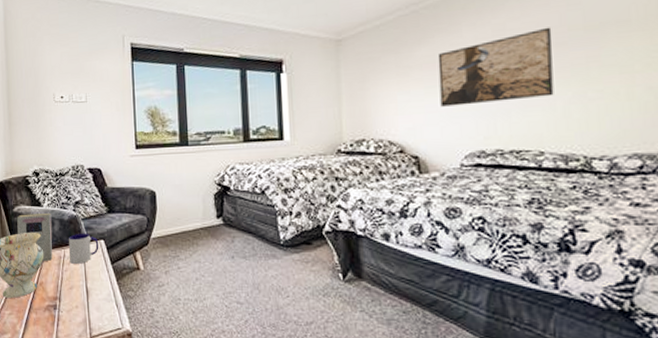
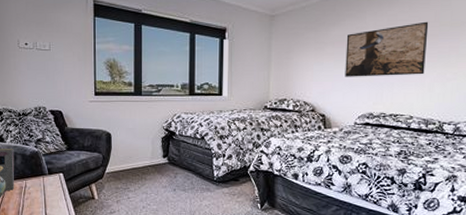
mug: present [69,233,99,264] -> none [30,166,58,193]

